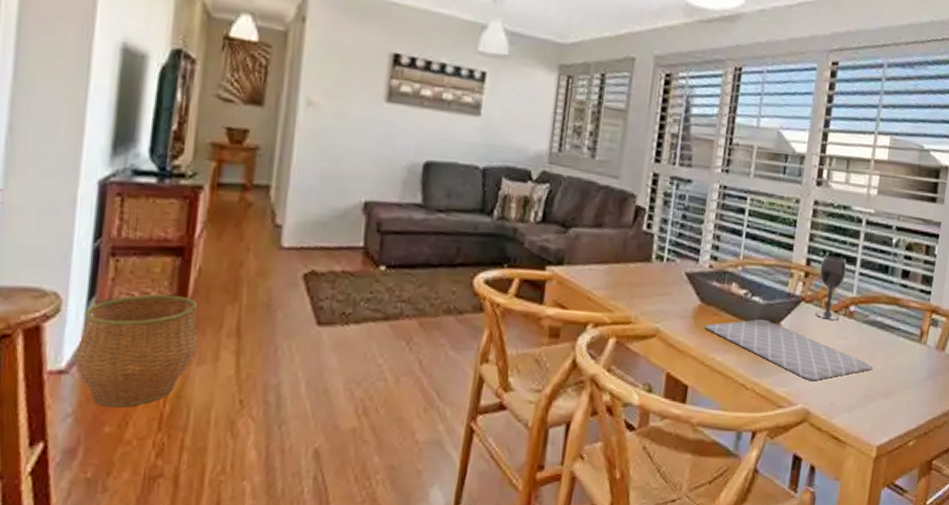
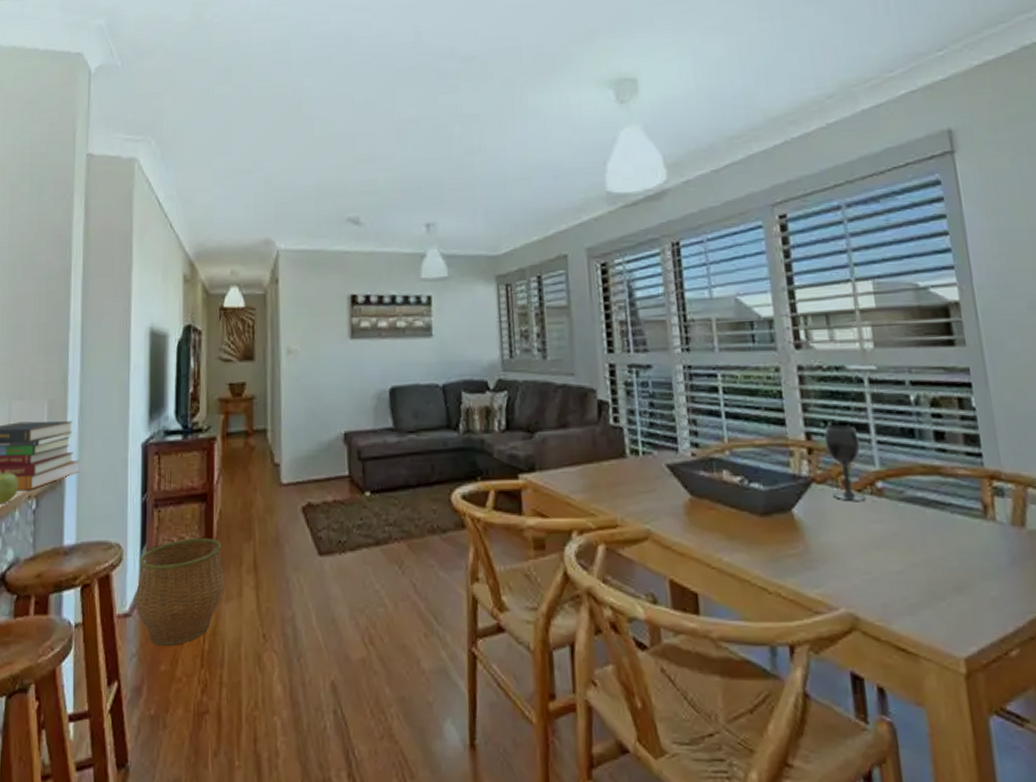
placemat: present [704,319,873,381] -> none [701,508,928,577]

